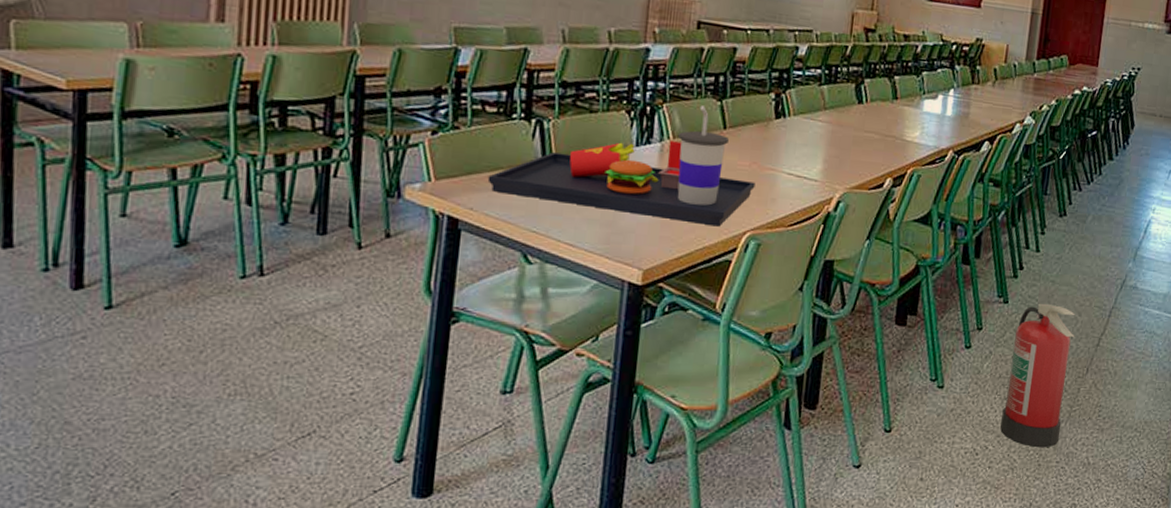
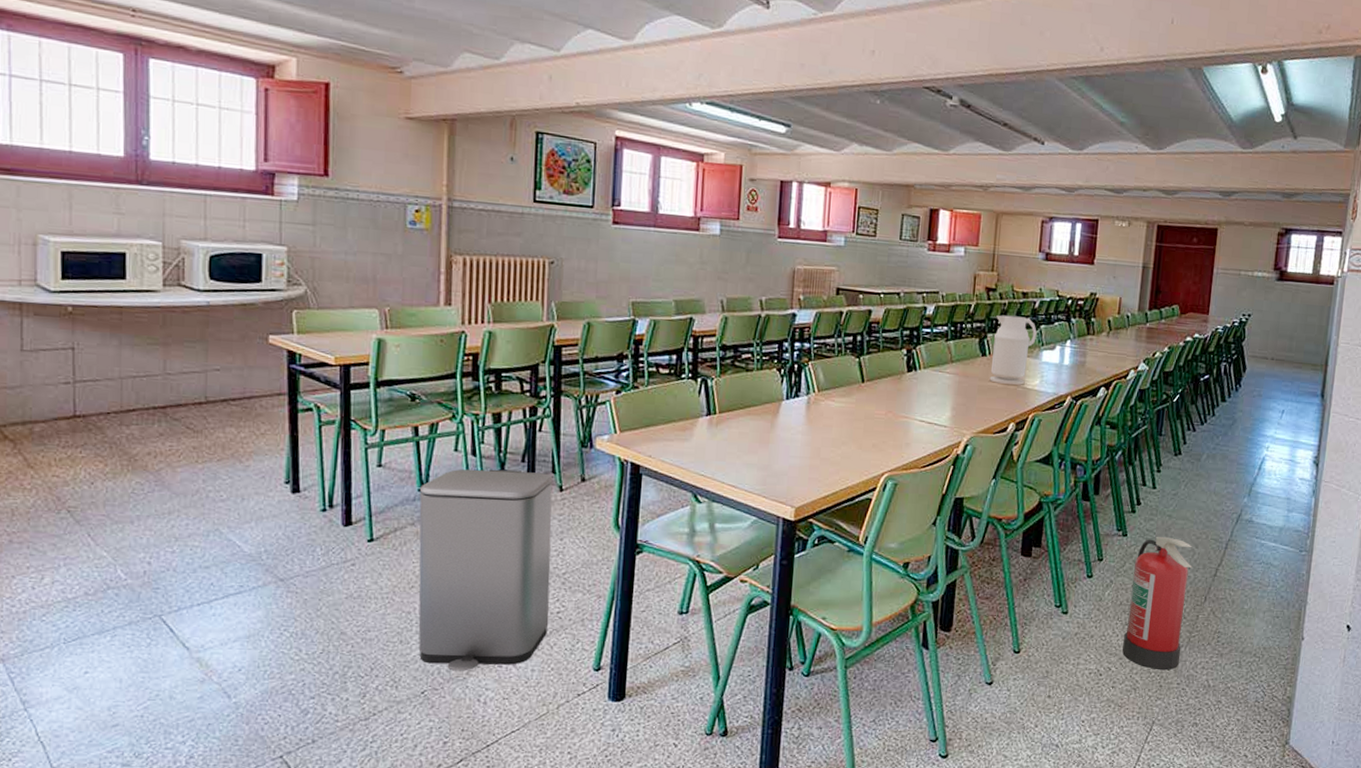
pedal bin: none [169,220,350,467] -> present [418,469,553,671]
food tray: present [487,106,756,227] -> none [662,362,891,469]
water jug: none [866,58,919,138] -> present [989,315,1037,386]

